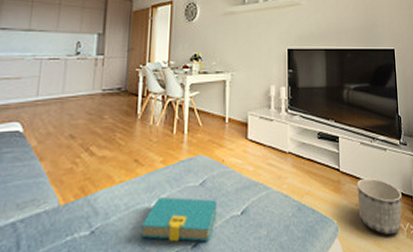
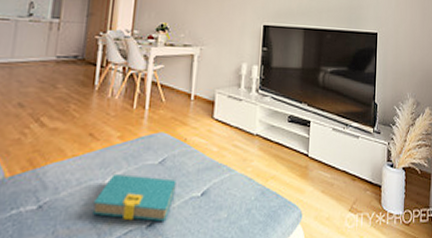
planter: present [357,177,402,235] -> none [324,165,370,223]

